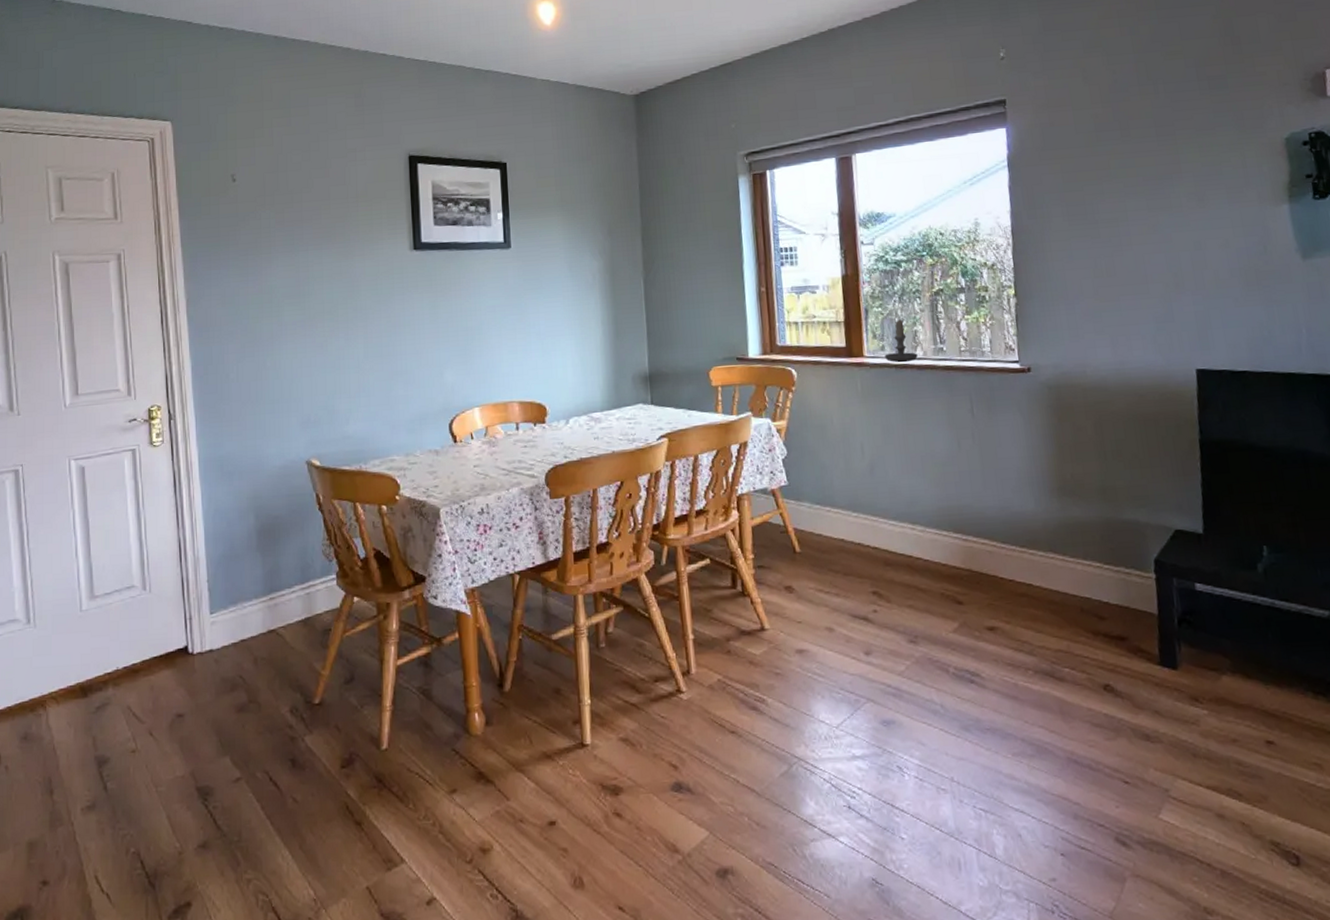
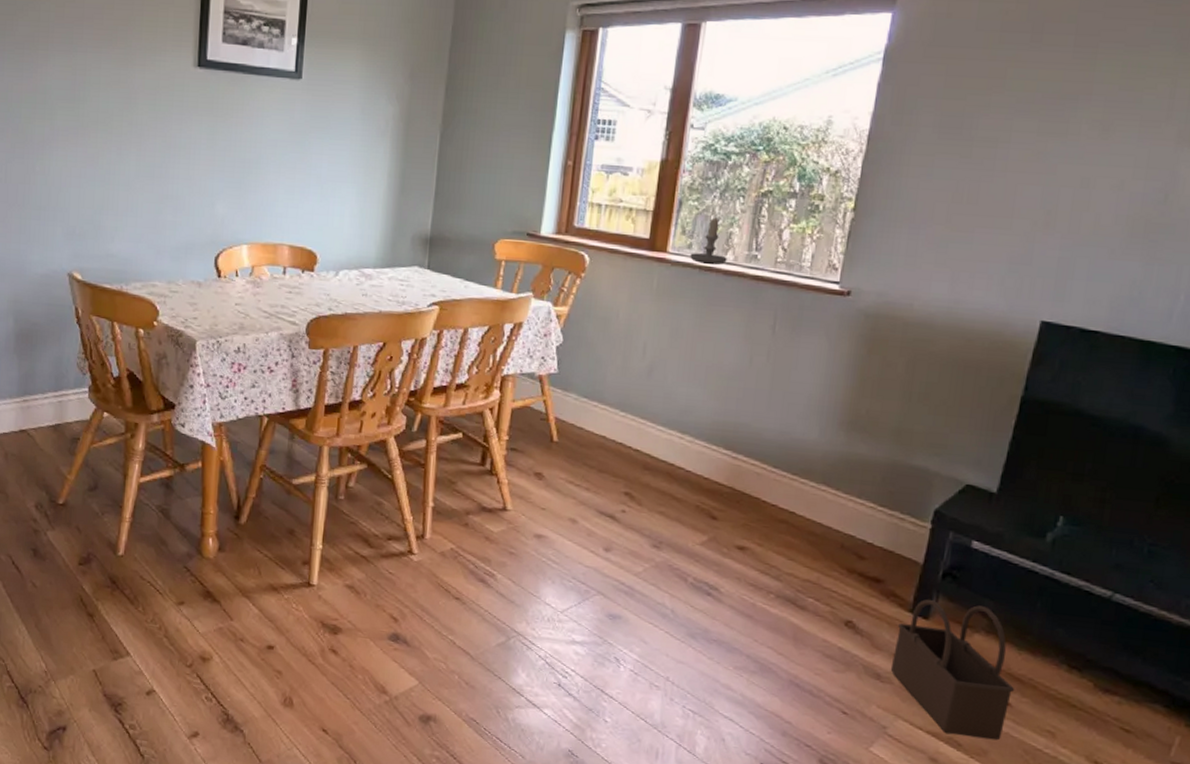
basket: none [1152,646,1275,784] -> present [890,599,1015,741]

